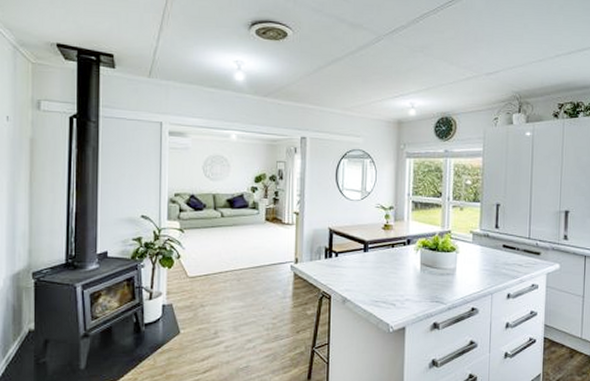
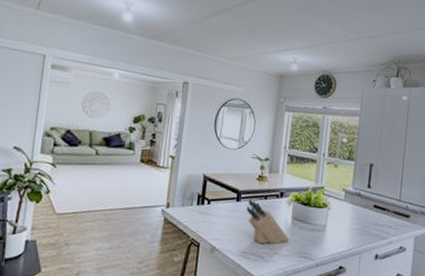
knife block: none [374,249,420,292] -> present [246,199,290,244]

